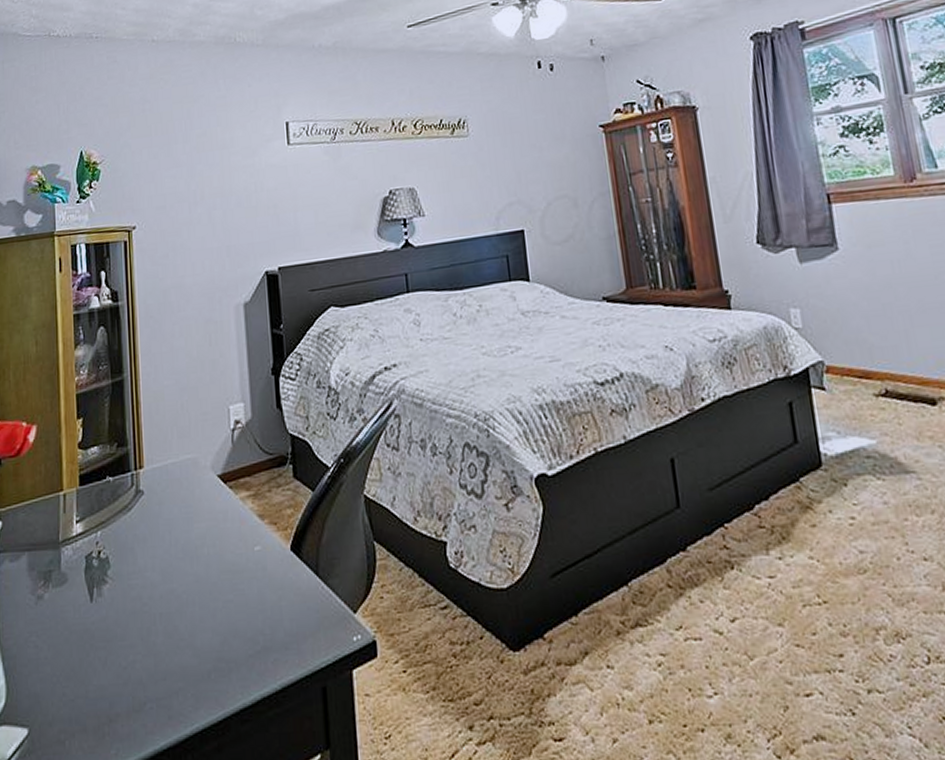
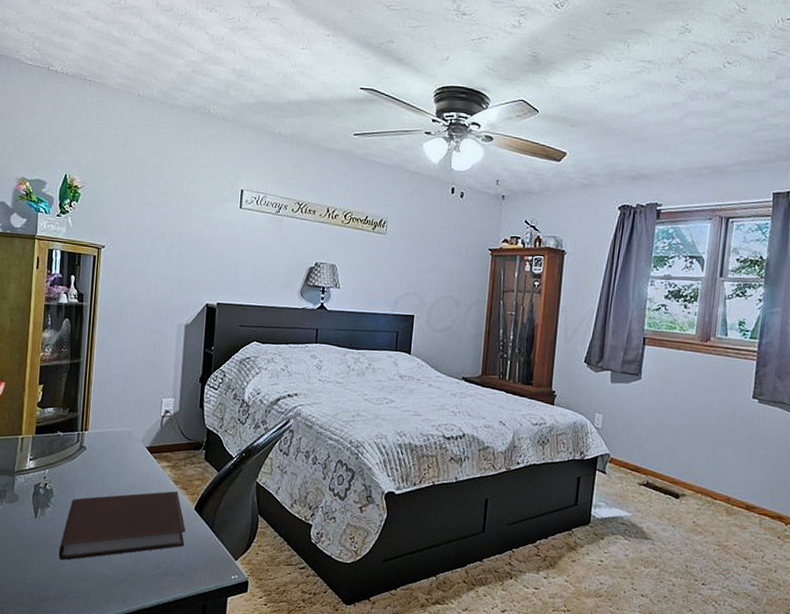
notebook: none [125,529,285,655] -> present [58,491,186,560]

